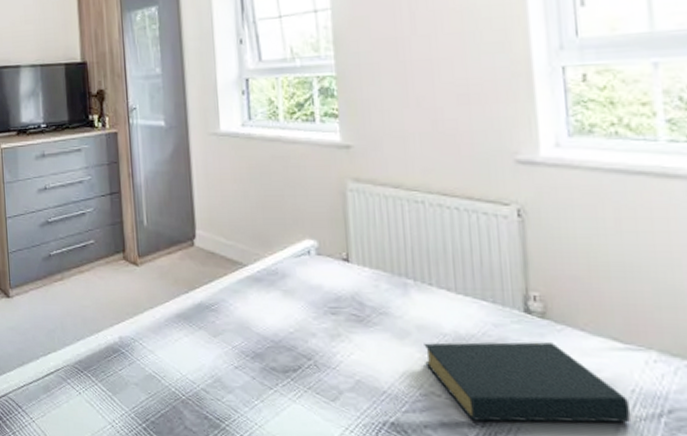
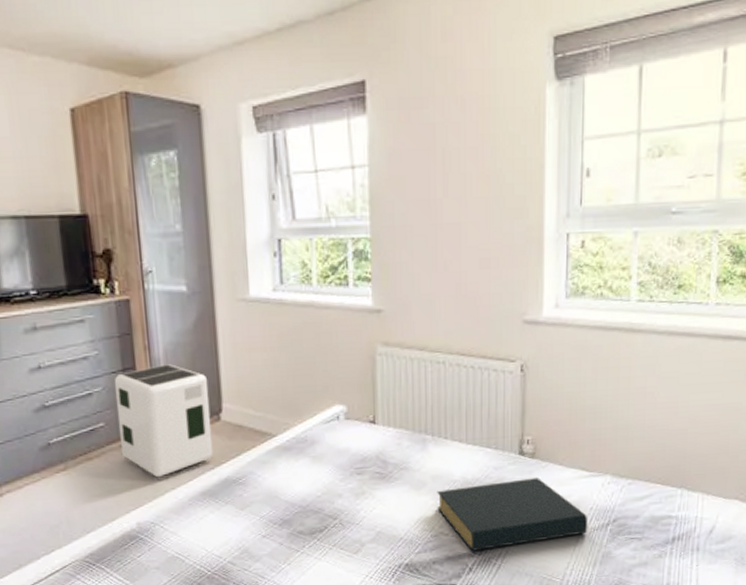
air purifier: none [103,191,188,296] -> present [114,364,213,478]

